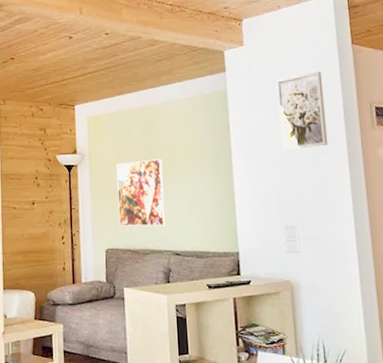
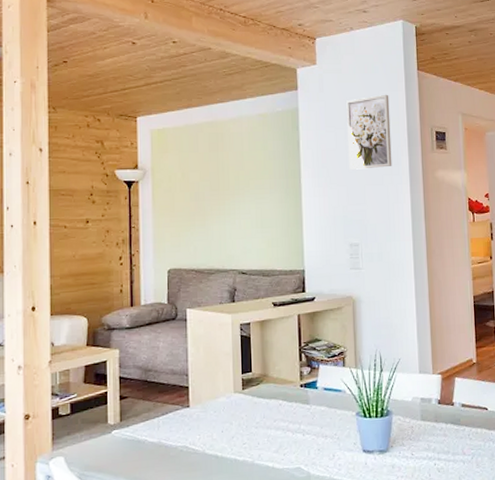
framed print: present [116,159,166,227] -> none [182,176,233,246]

